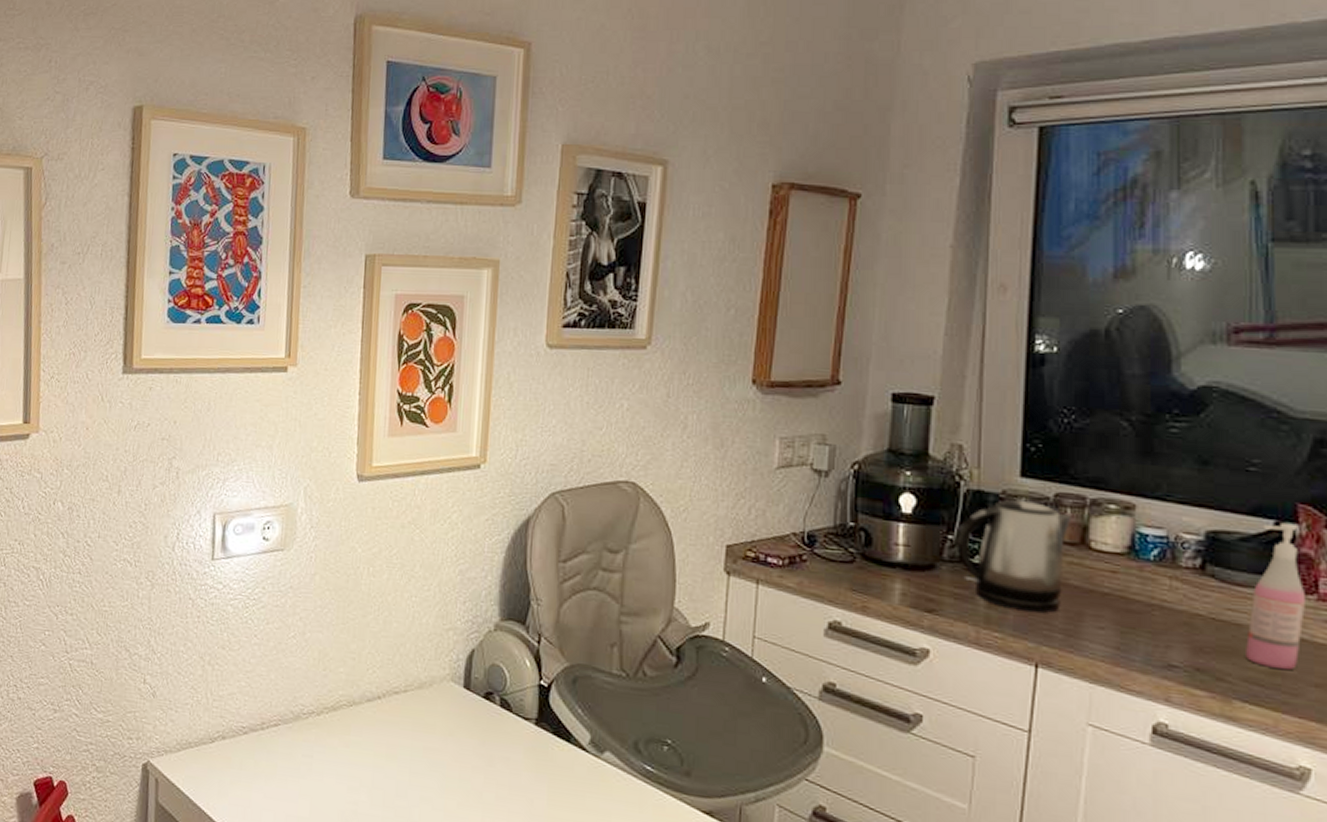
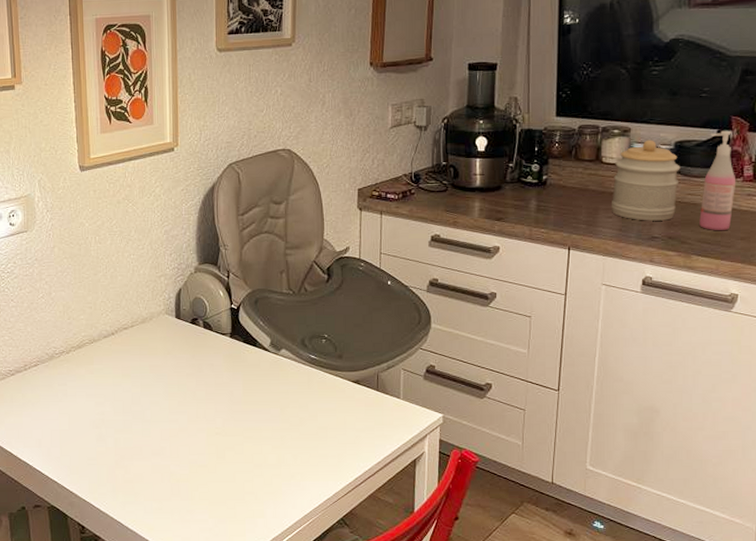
kettle: present [956,499,1070,612] -> none [515,133,589,211]
jar: none [1103,523,1215,644] -> present [611,140,680,221]

